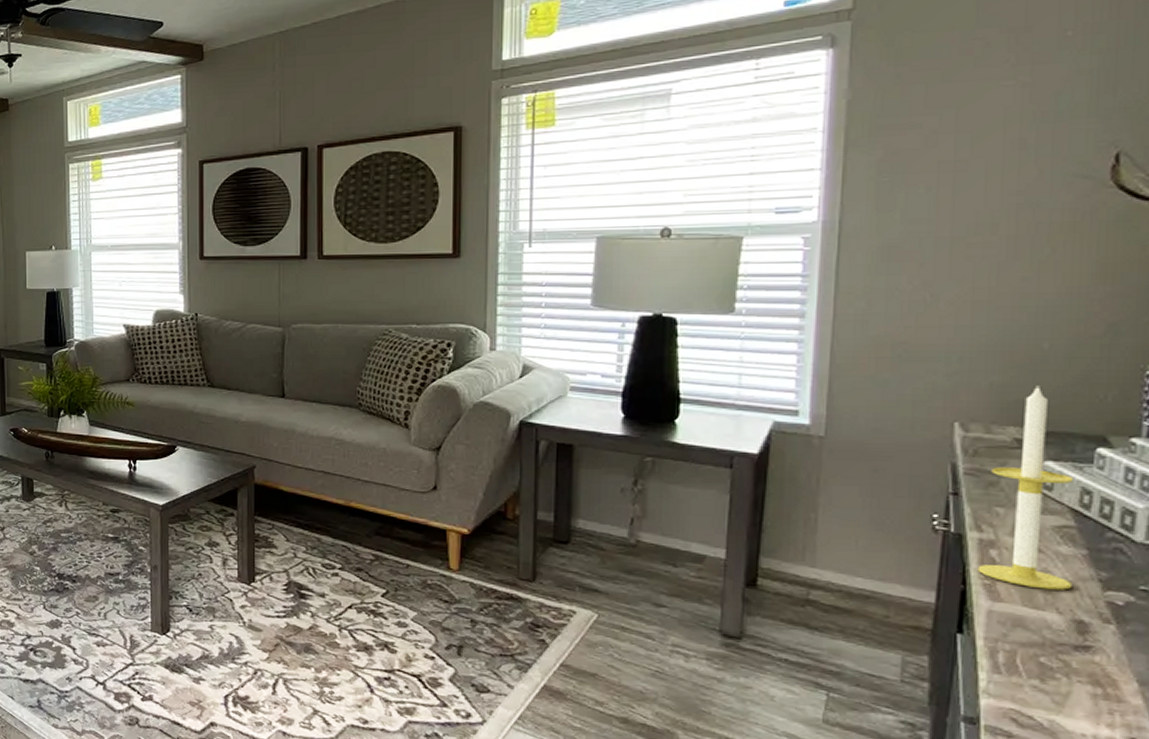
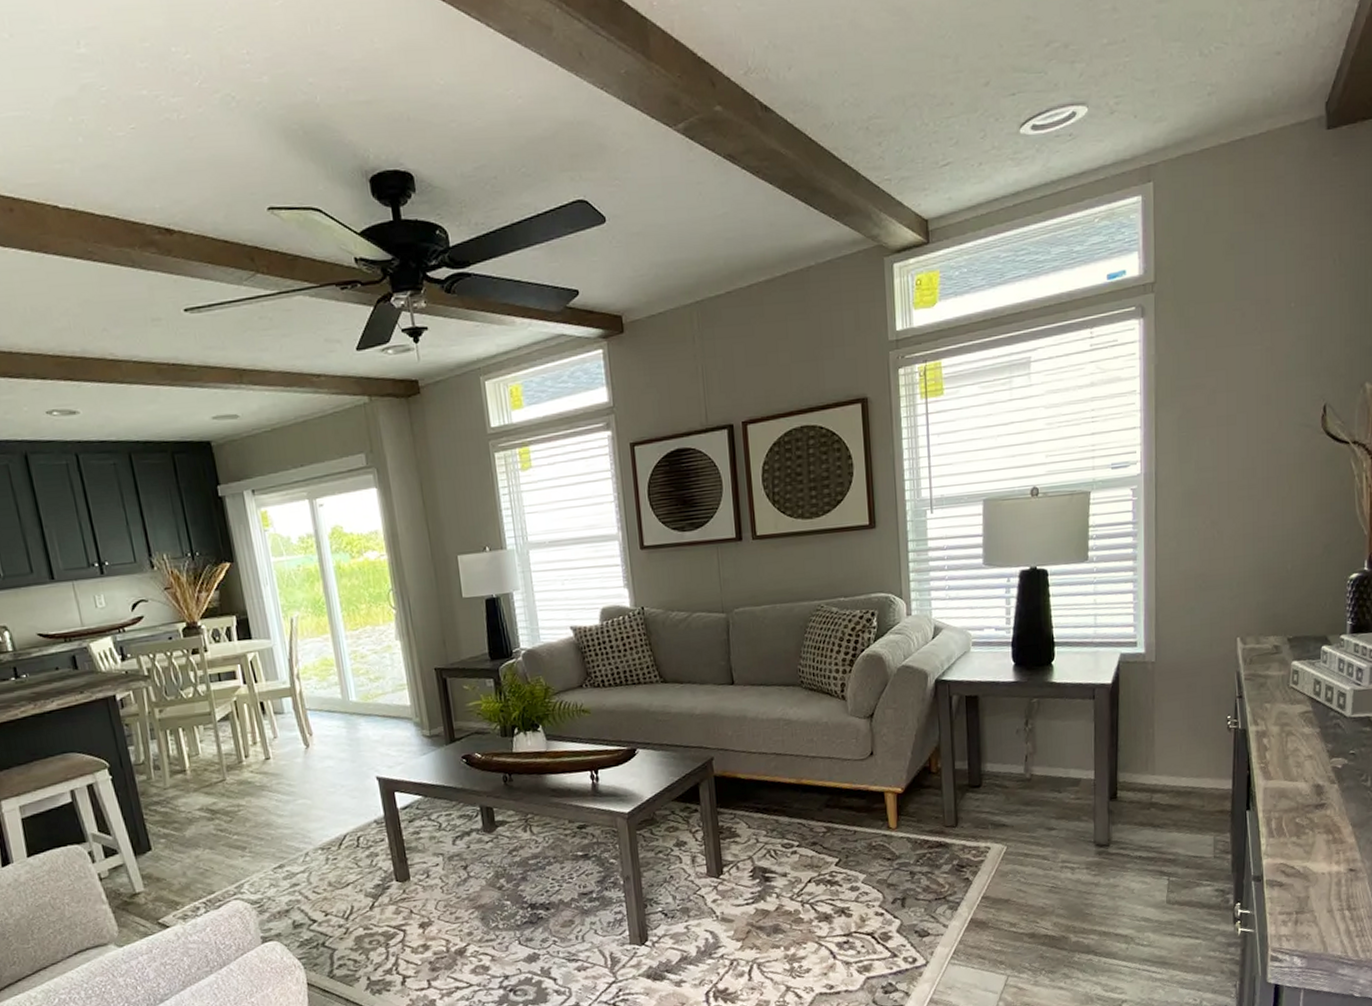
candle: present [977,385,1073,590] -> none [1256,600,1313,765]

